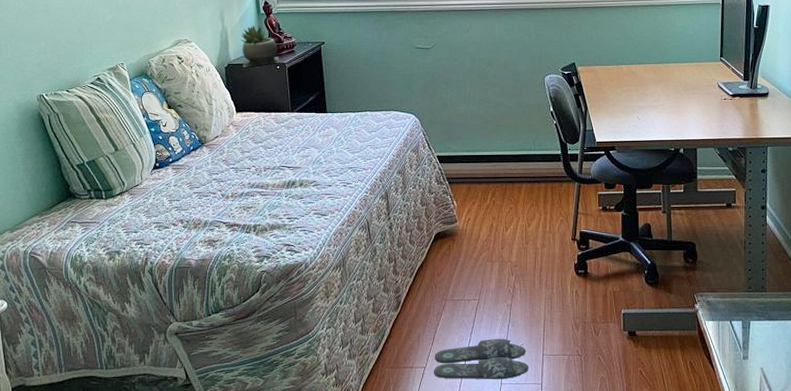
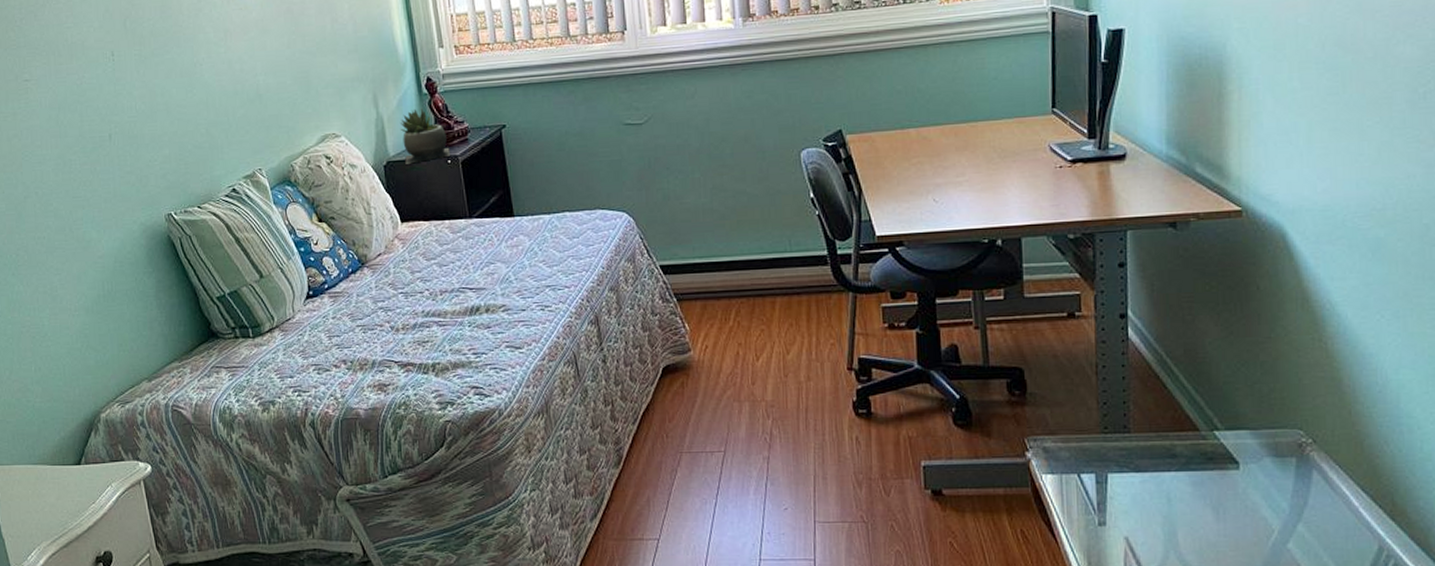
slippers: present [434,338,529,380] -> none [670,500,796,555]

